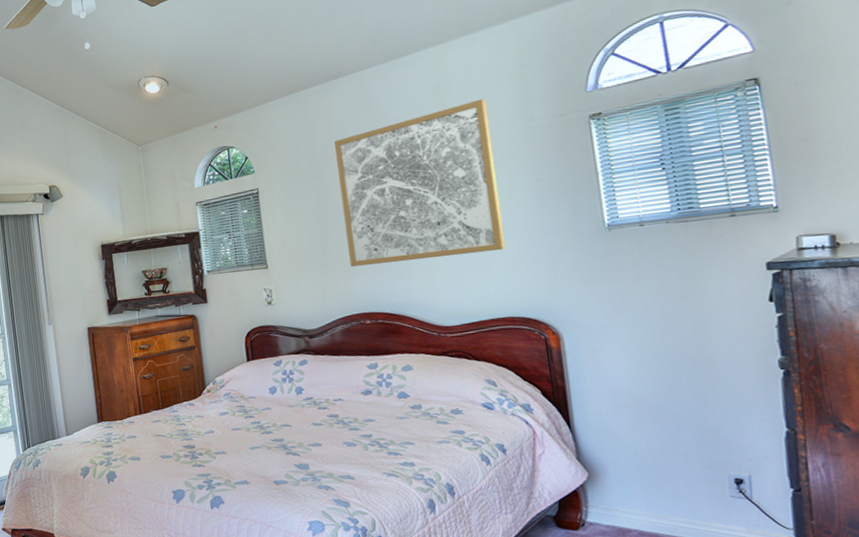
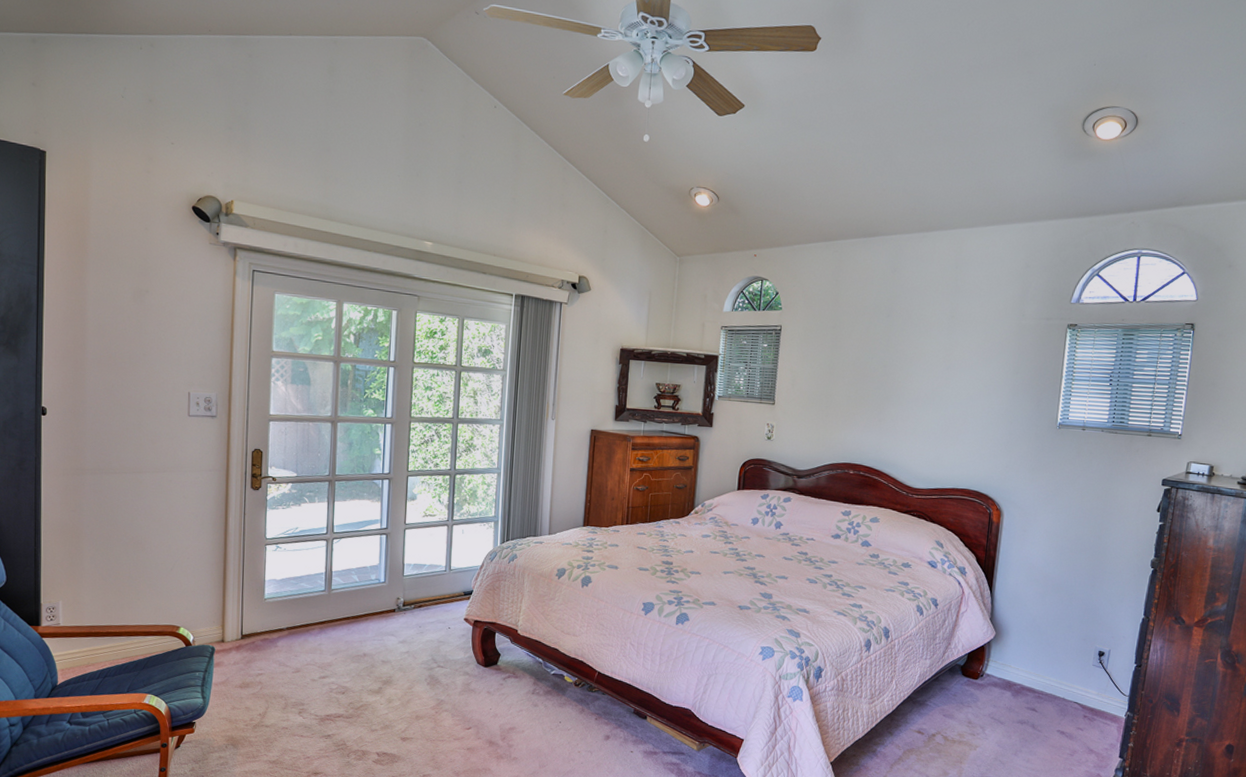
wall art: present [334,98,506,267] -> none [847,288,992,429]

